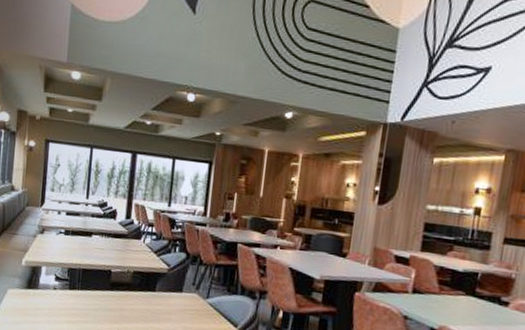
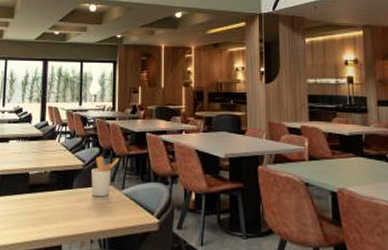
utensil holder: none [174,261,207,304] -> present [91,156,120,197]

